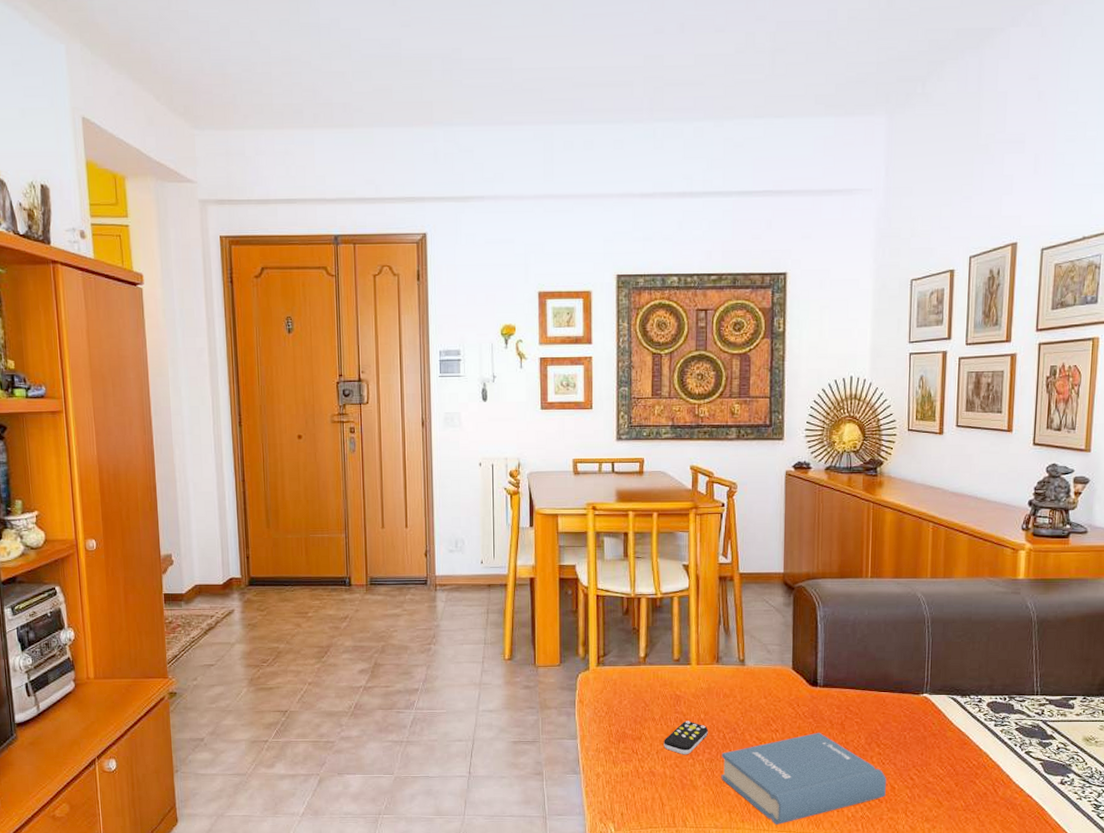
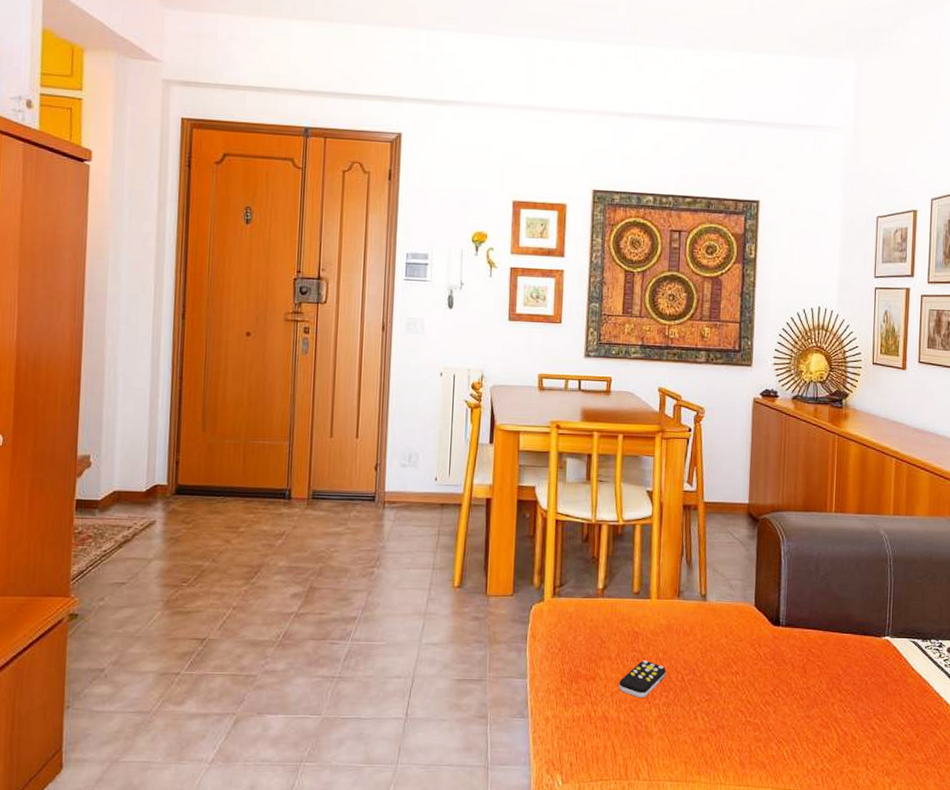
hardback book: present [721,732,886,825] -> none [678,675,847,778]

